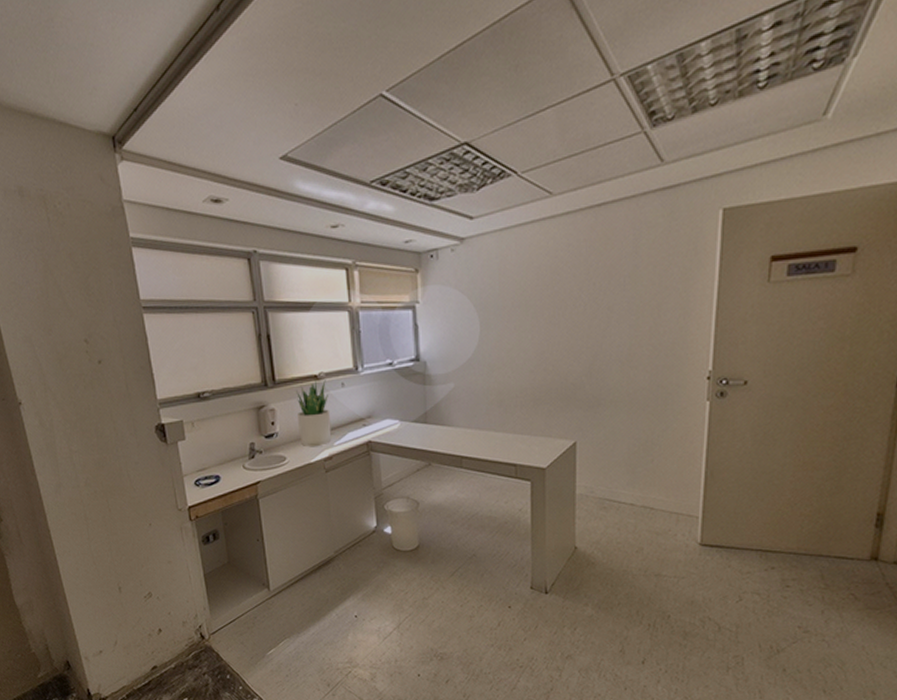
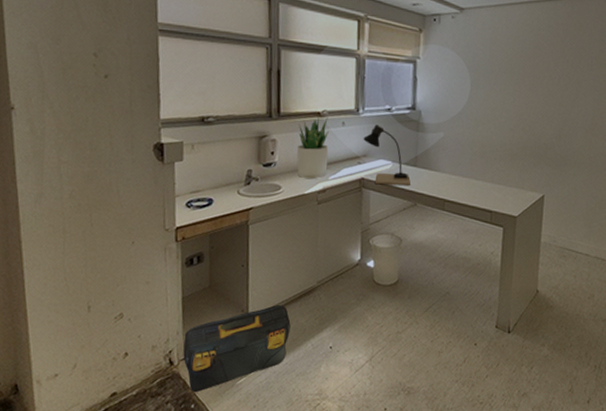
toolbox: none [211,576,313,664] -> present [183,304,291,393]
desk lamp: none [366,382,422,447] -> present [363,124,411,186]

